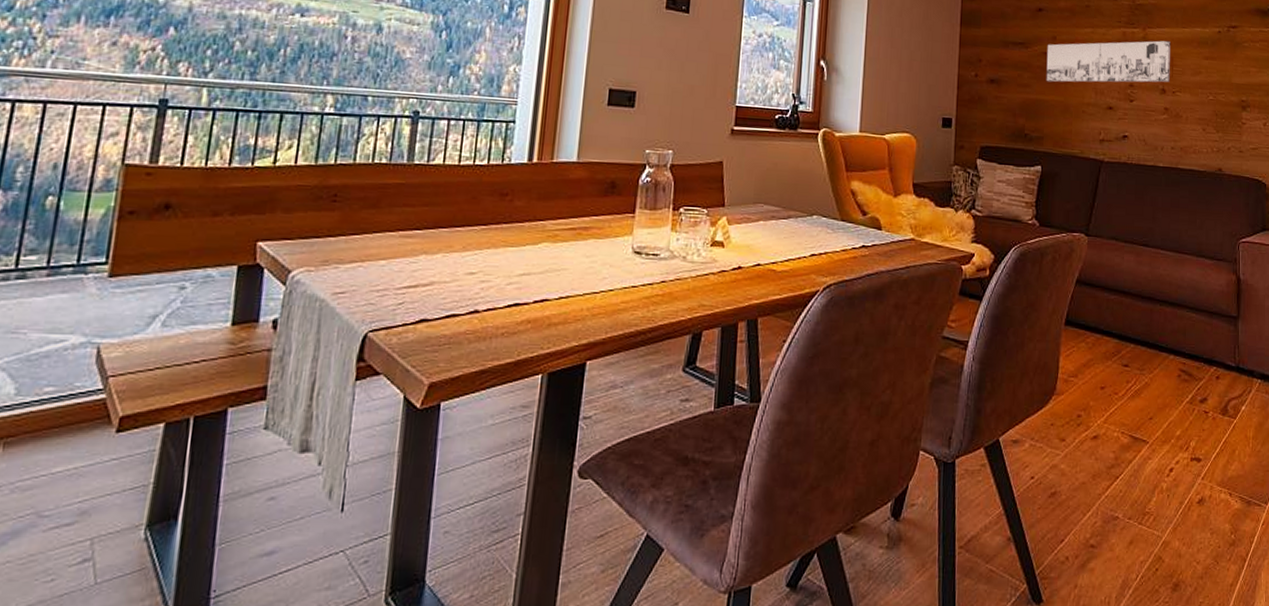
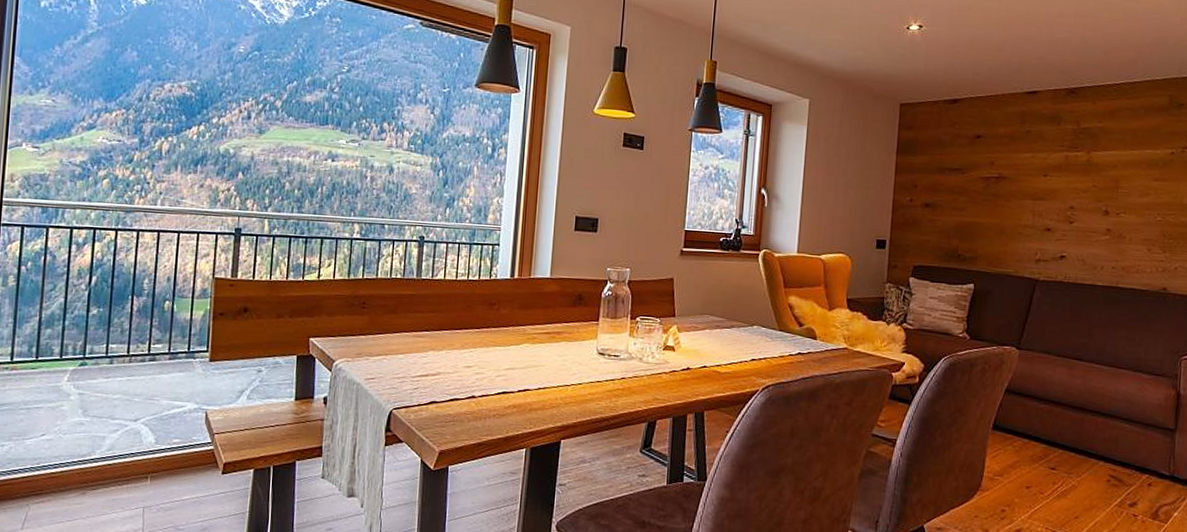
wall art: present [1046,40,1170,83] -> none [982,163,1117,206]

